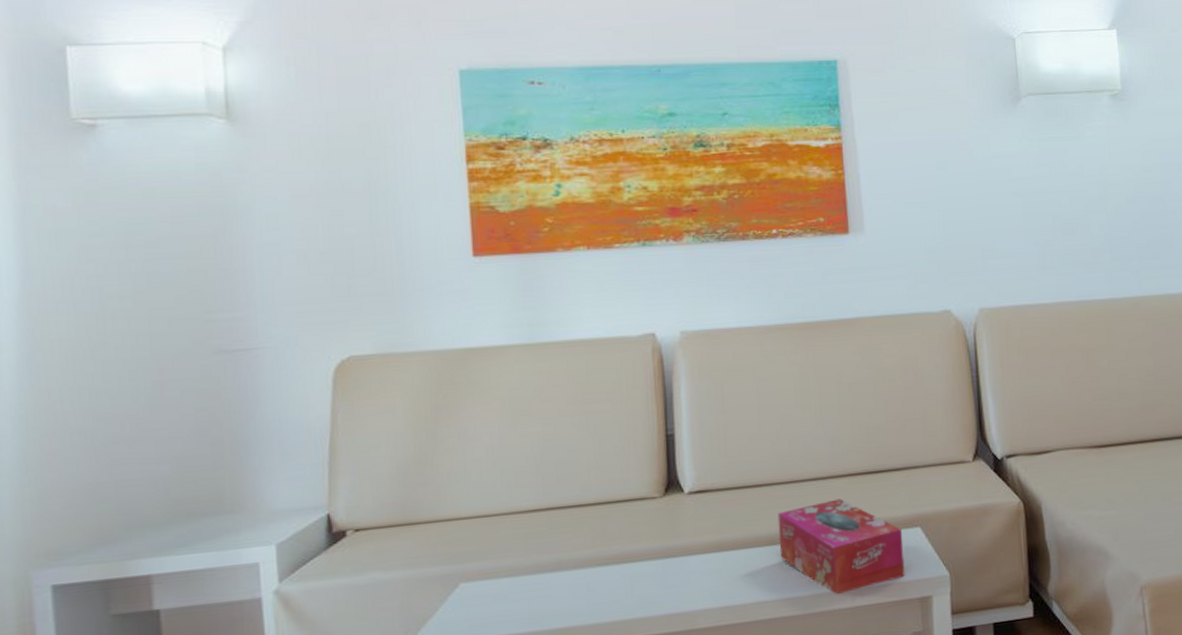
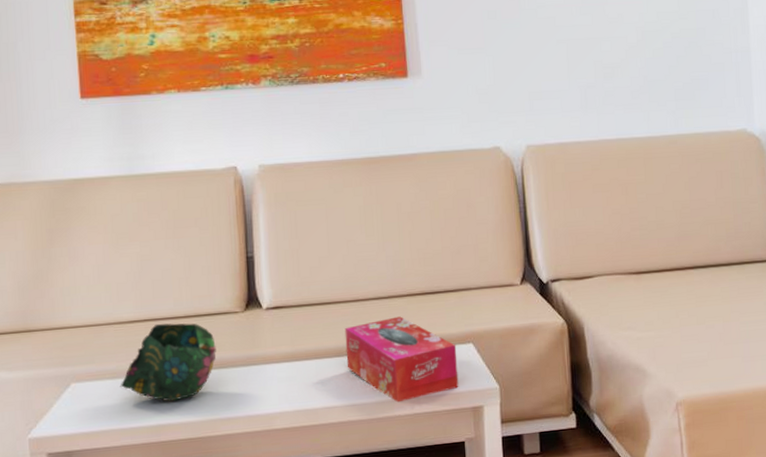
decorative bowl: none [517,511,631,602] -> present [120,323,216,402]

